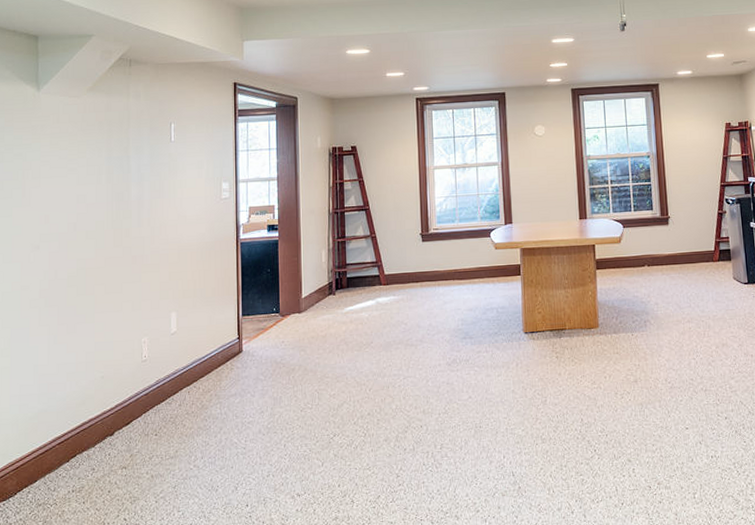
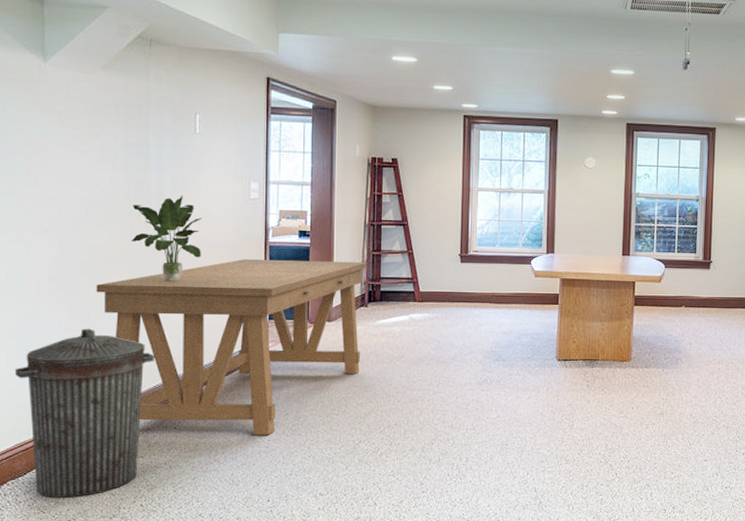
trash can: none [7,340,137,518] -> present [14,328,155,498]
desk: none [82,250,334,437] -> present [96,259,368,435]
potted plant: none [113,202,178,287] -> present [131,196,202,282]

